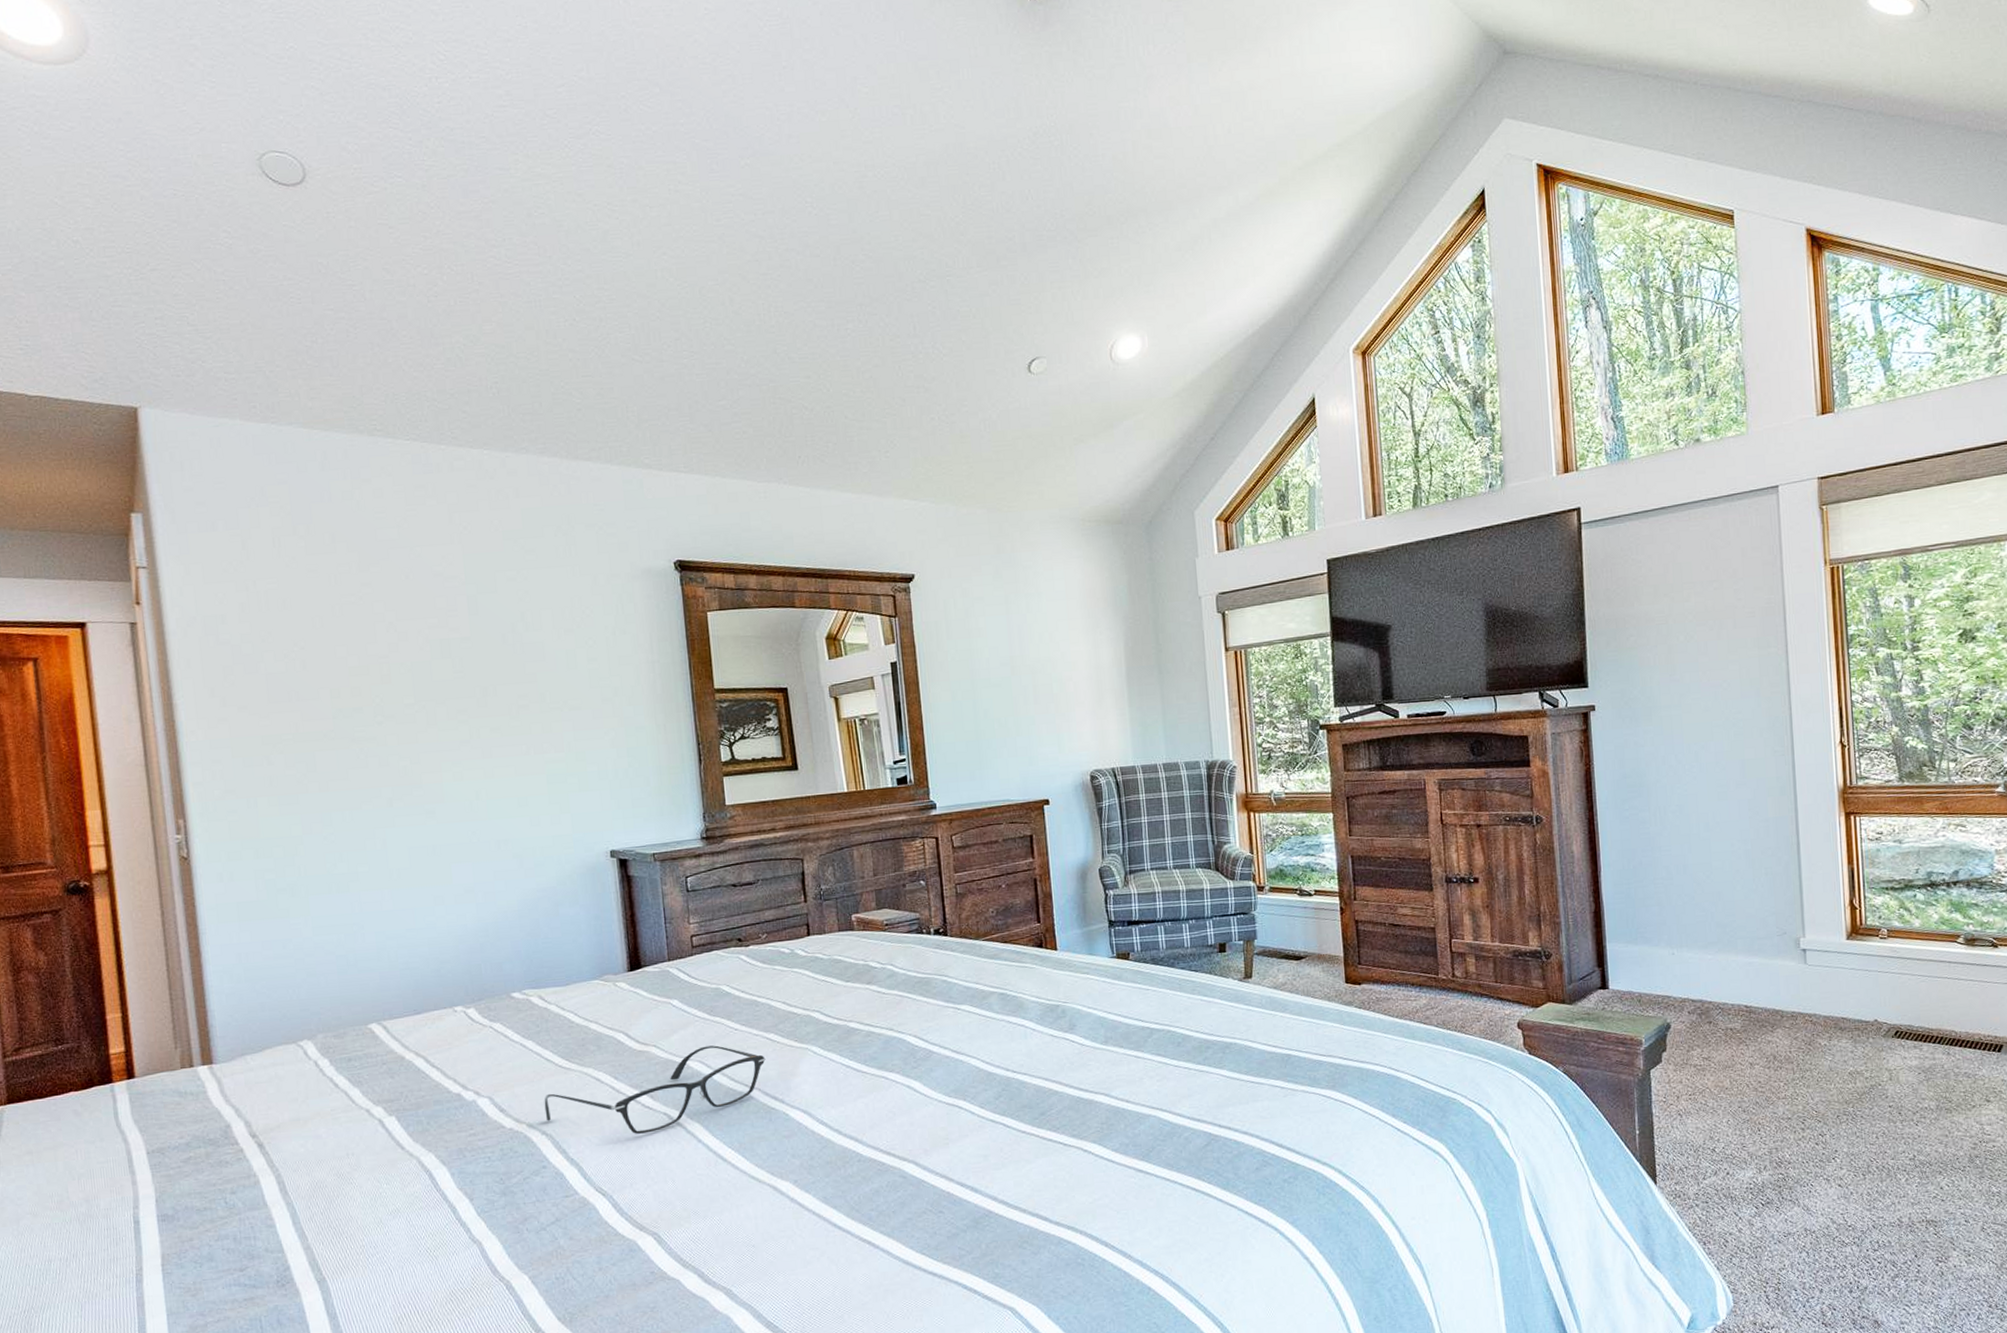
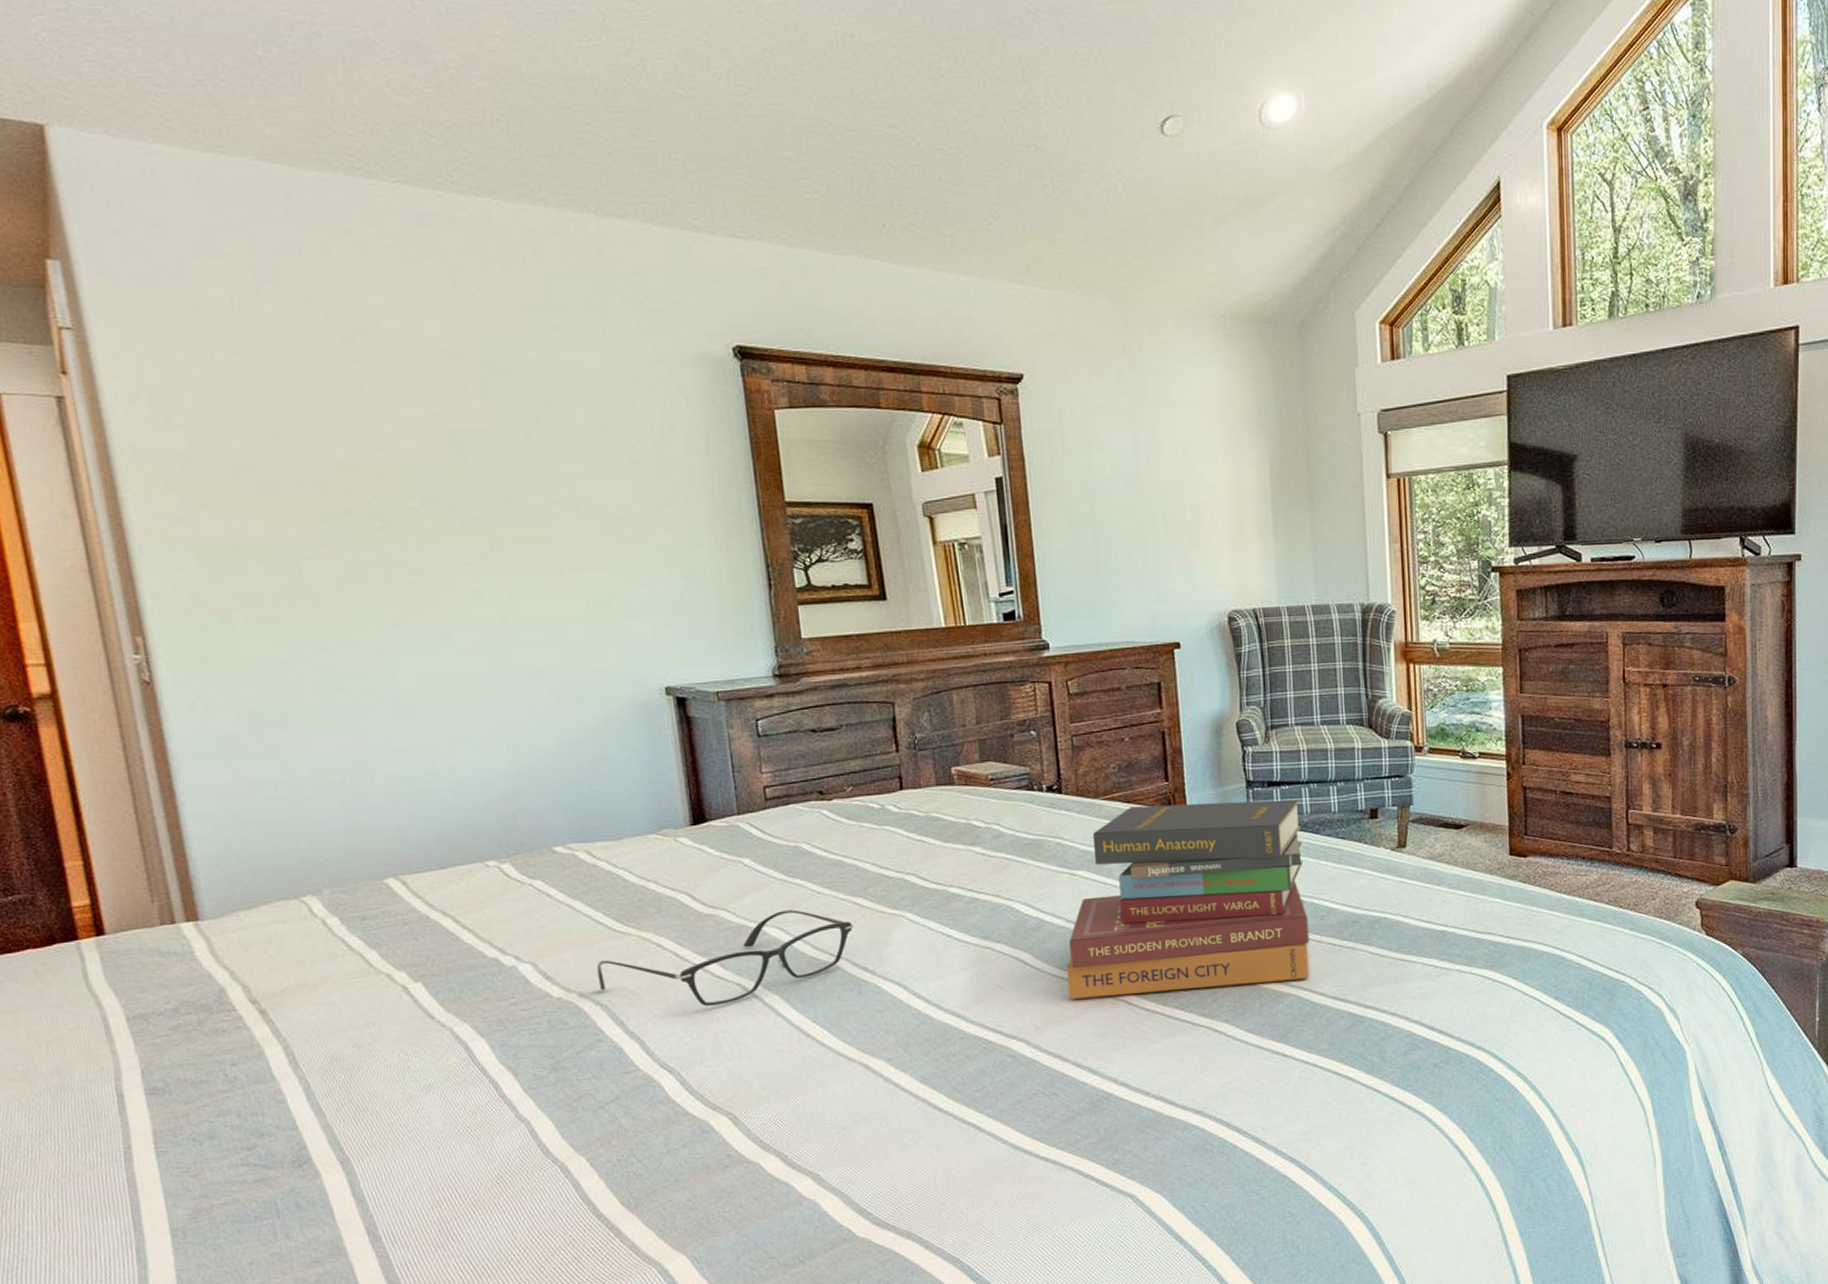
books: none [951,936,1168,1123] -> present [1066,799,1310,999]

